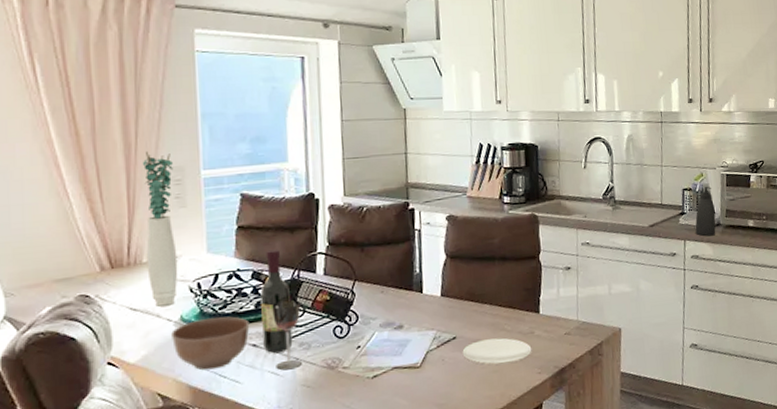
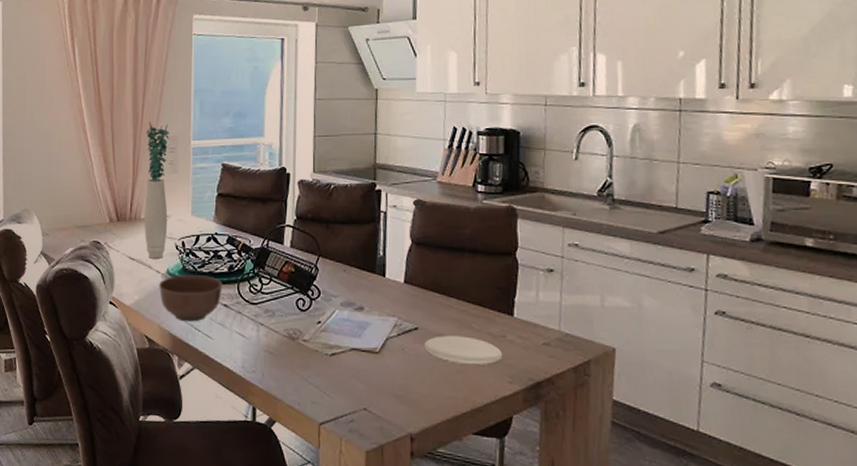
wine bottle: present [260,249,293,353] -> none [233,218,259,315]
wineglass: present [272,299,302,371] -> none [243,267,267,334]
soap dispenser: present [695,186,716,237] -> none [723,190,755,253]

